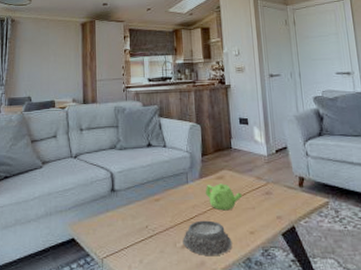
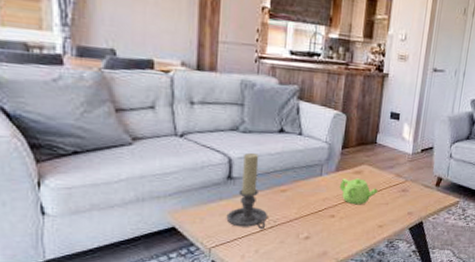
candle holder: none [113,166,147,239] -> present [226,152,268,230]
mortar: present [183,220,232,257] -> none [306,213,359,247]

